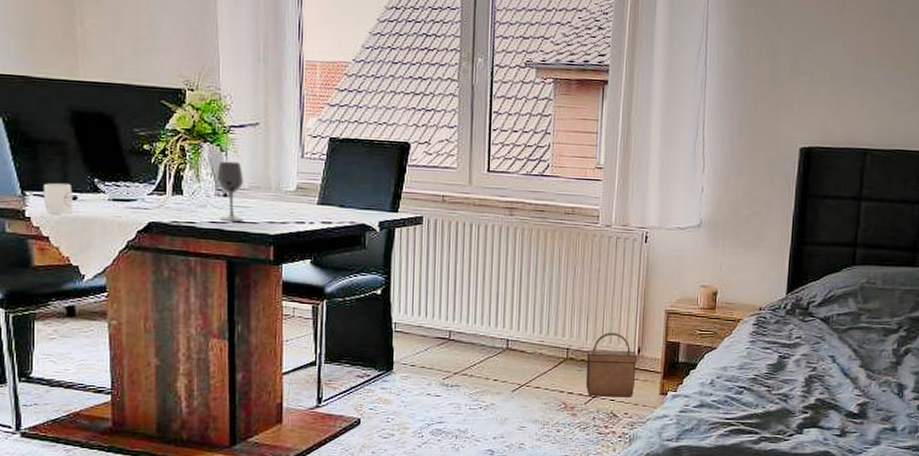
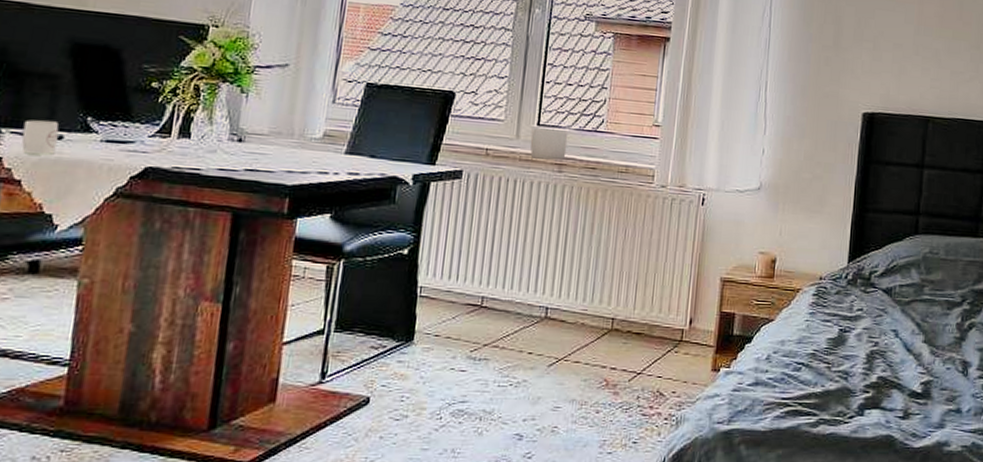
wine glass: present [218,161,244,222] -> none [230,103,264,171]
planter: none [482,174,517,205] -> present [530,128,568,161]
handbag: present [585,332,637,397] -> none [630,301,689,374]

